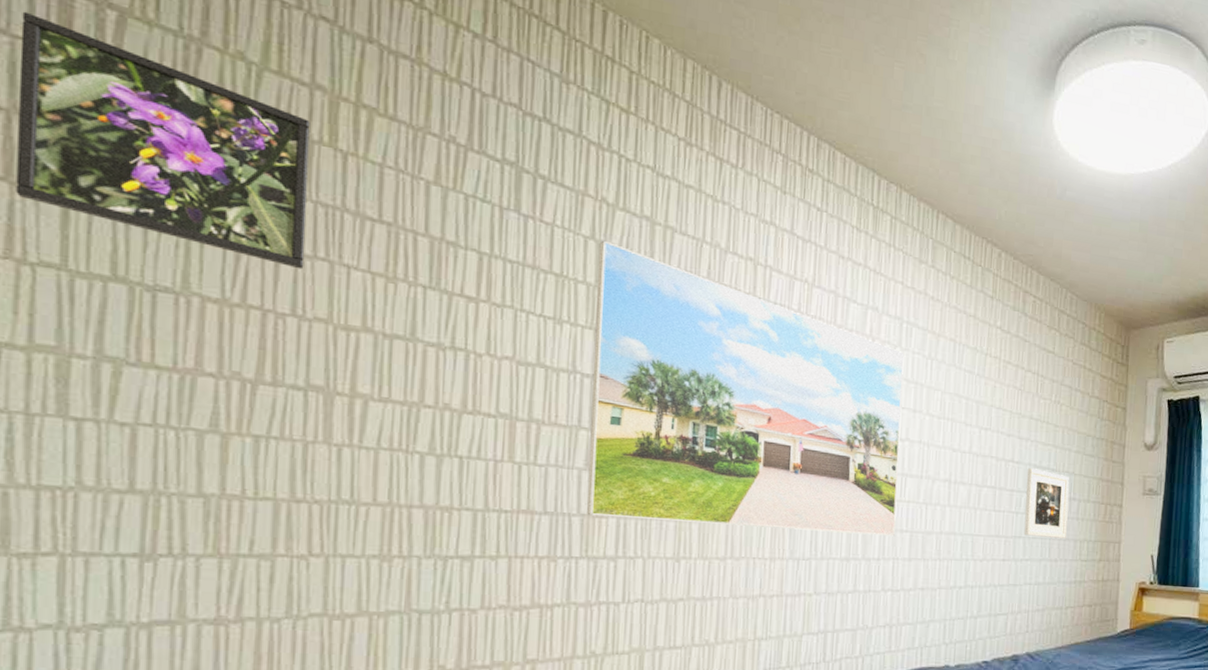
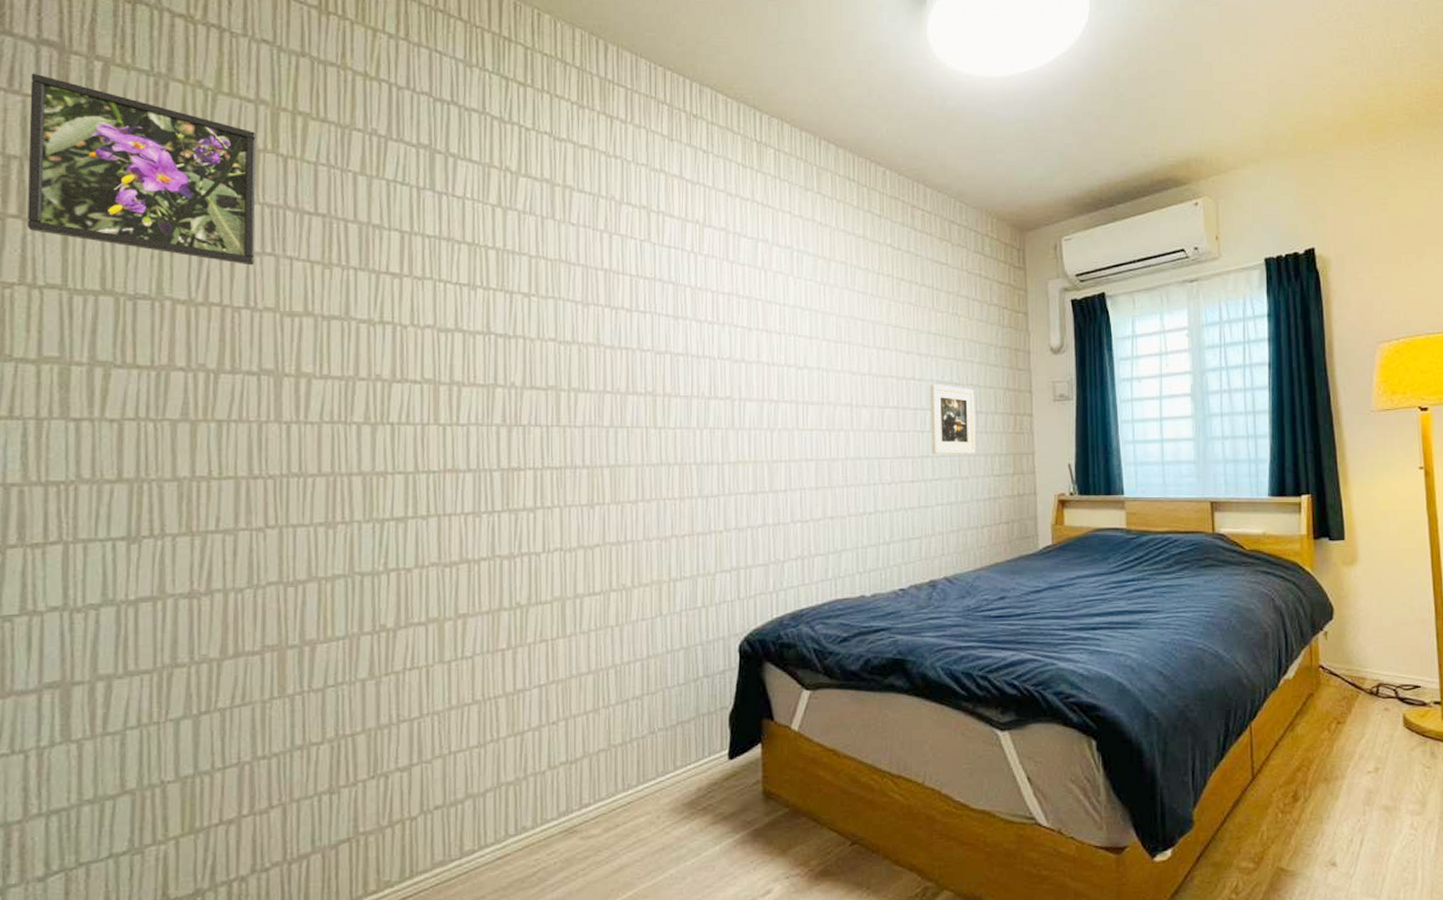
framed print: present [586,240,905,537] -> none [505,206,800,470]

